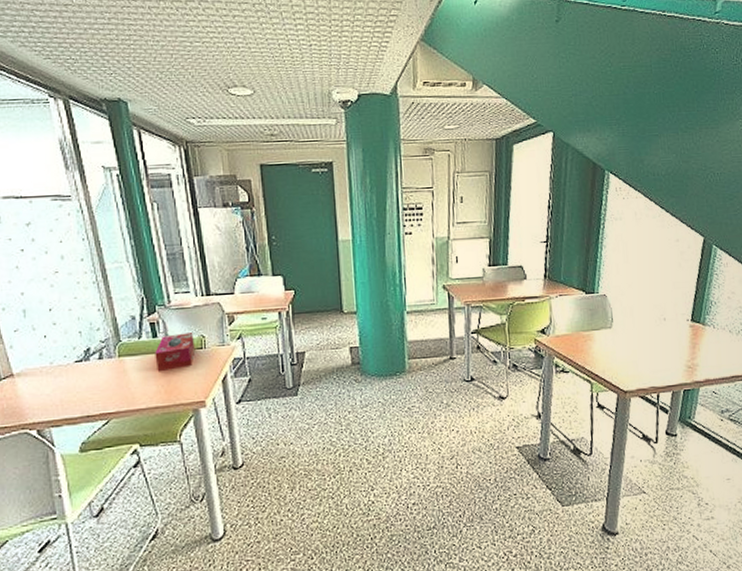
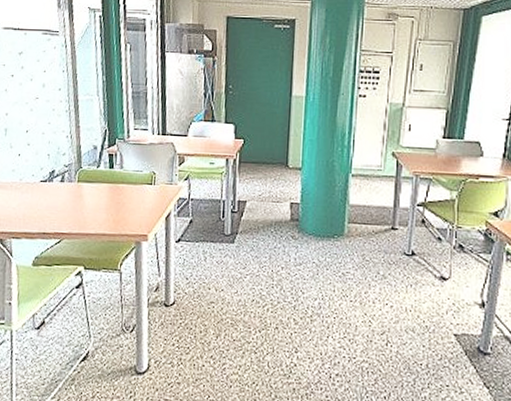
tissue box: present [155,333,196,372] -> none [109,167,146,202]

